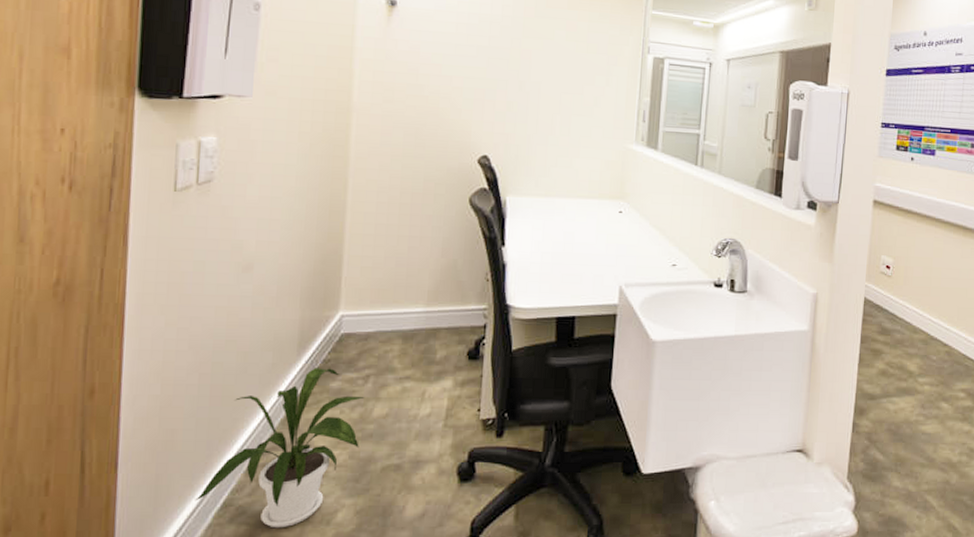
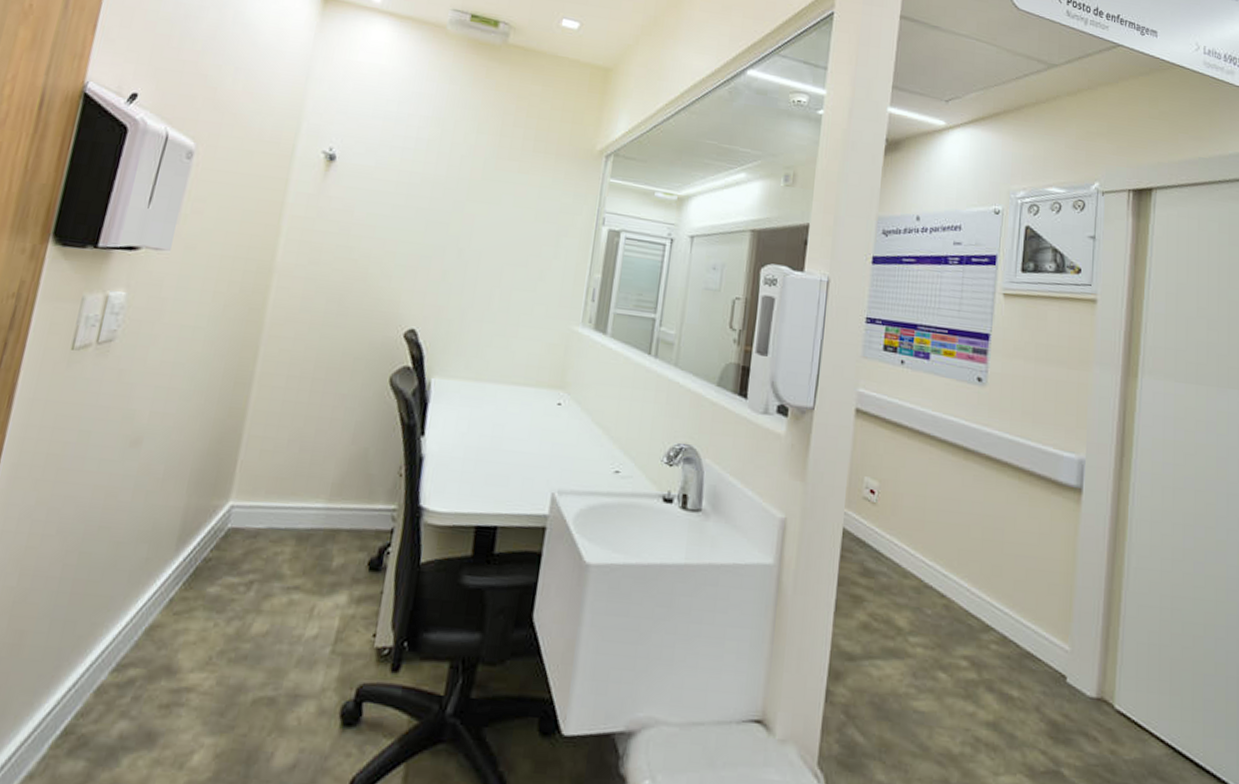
house plant: present [195,368,365,528] -> none [32,567,245,769]

